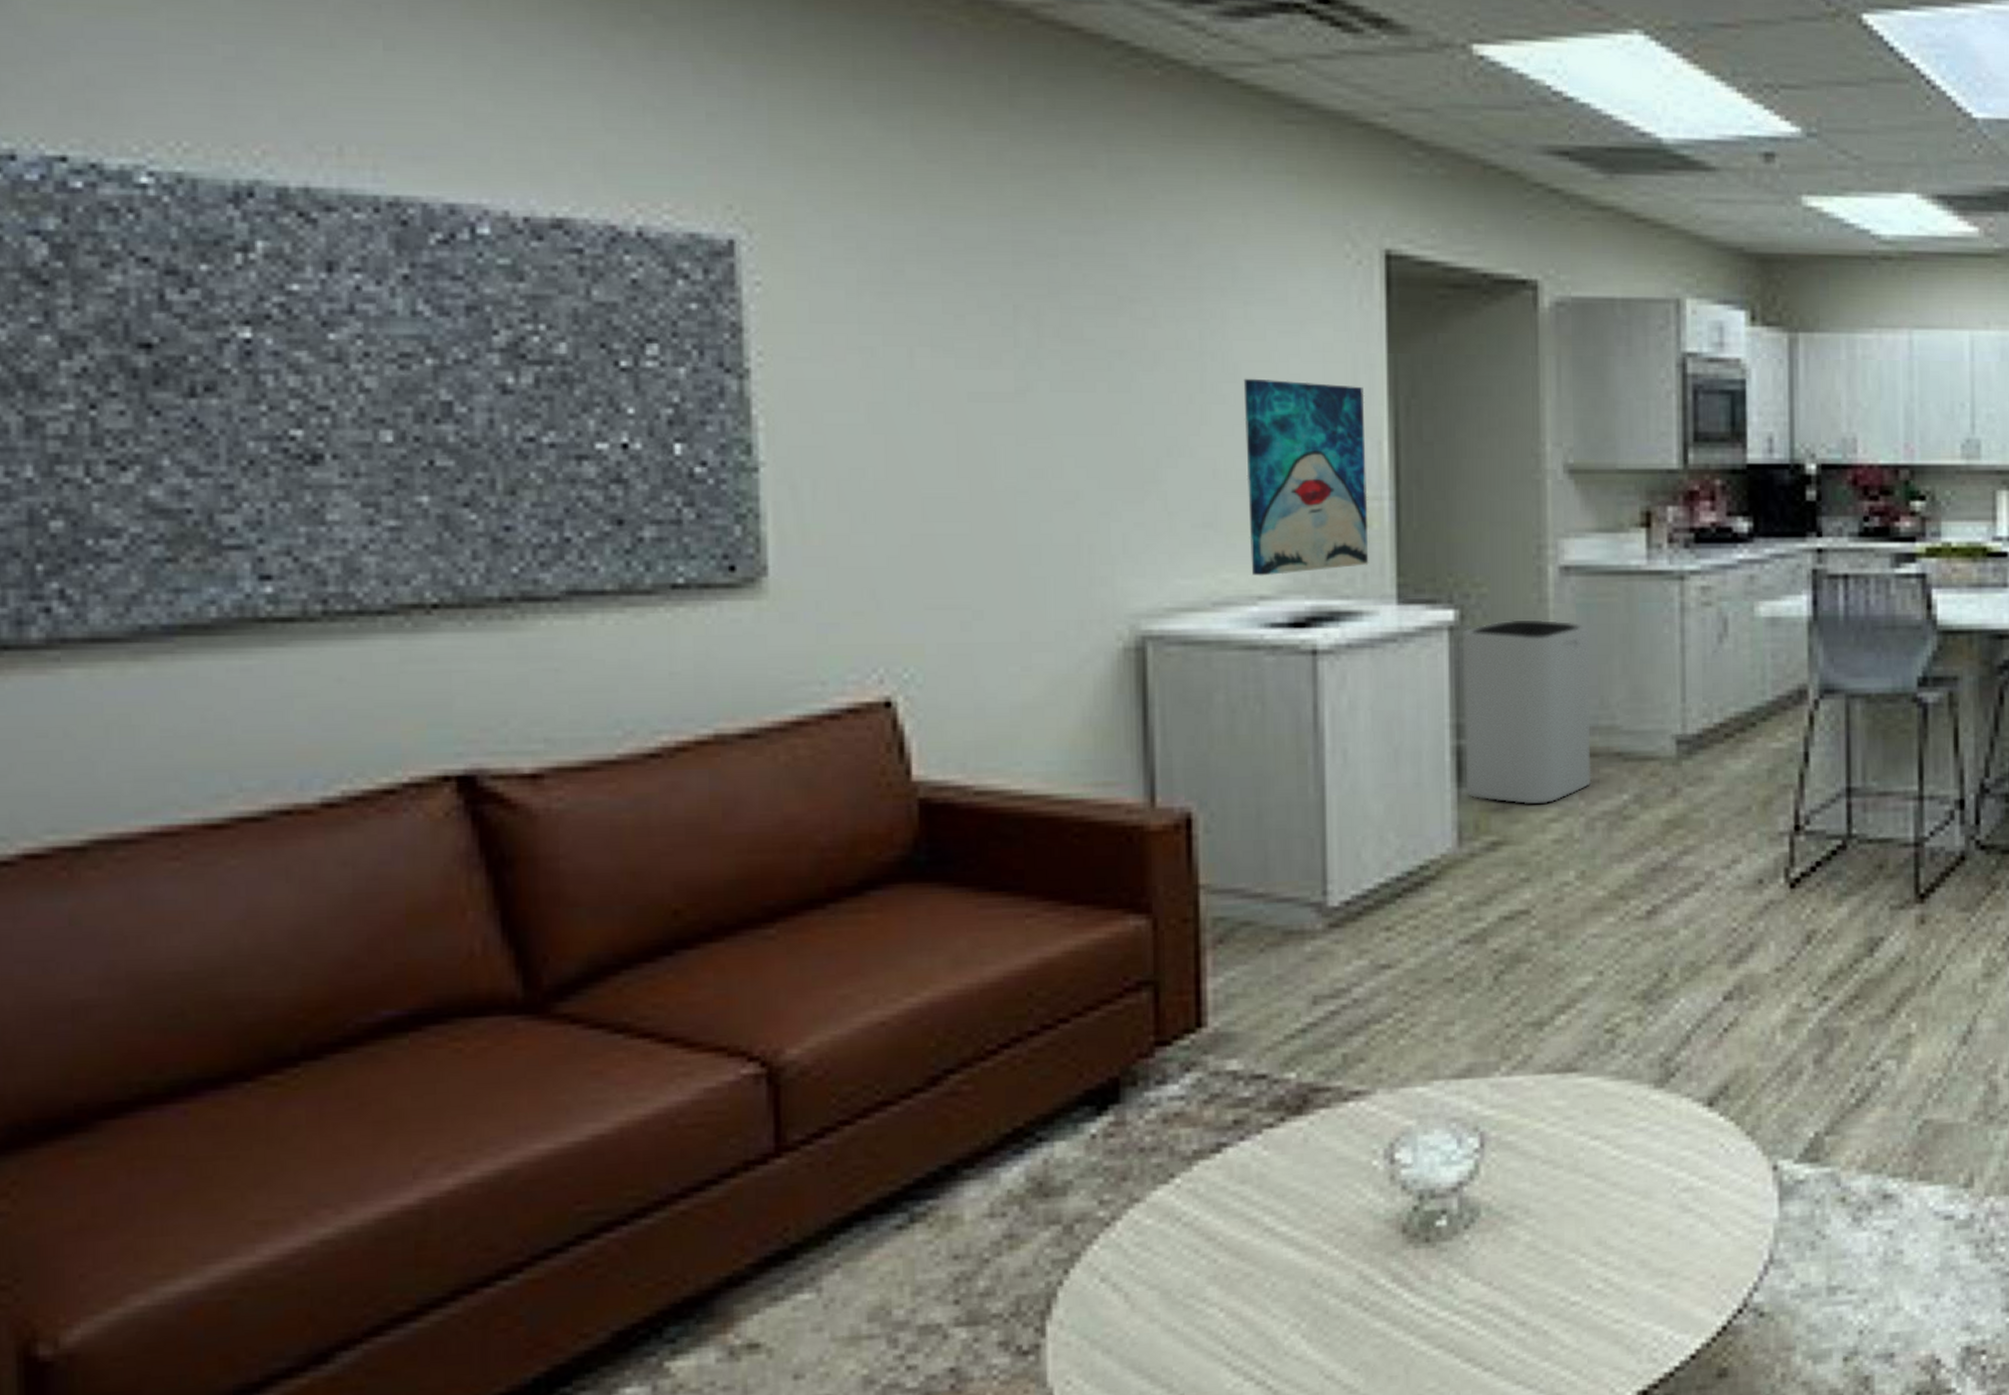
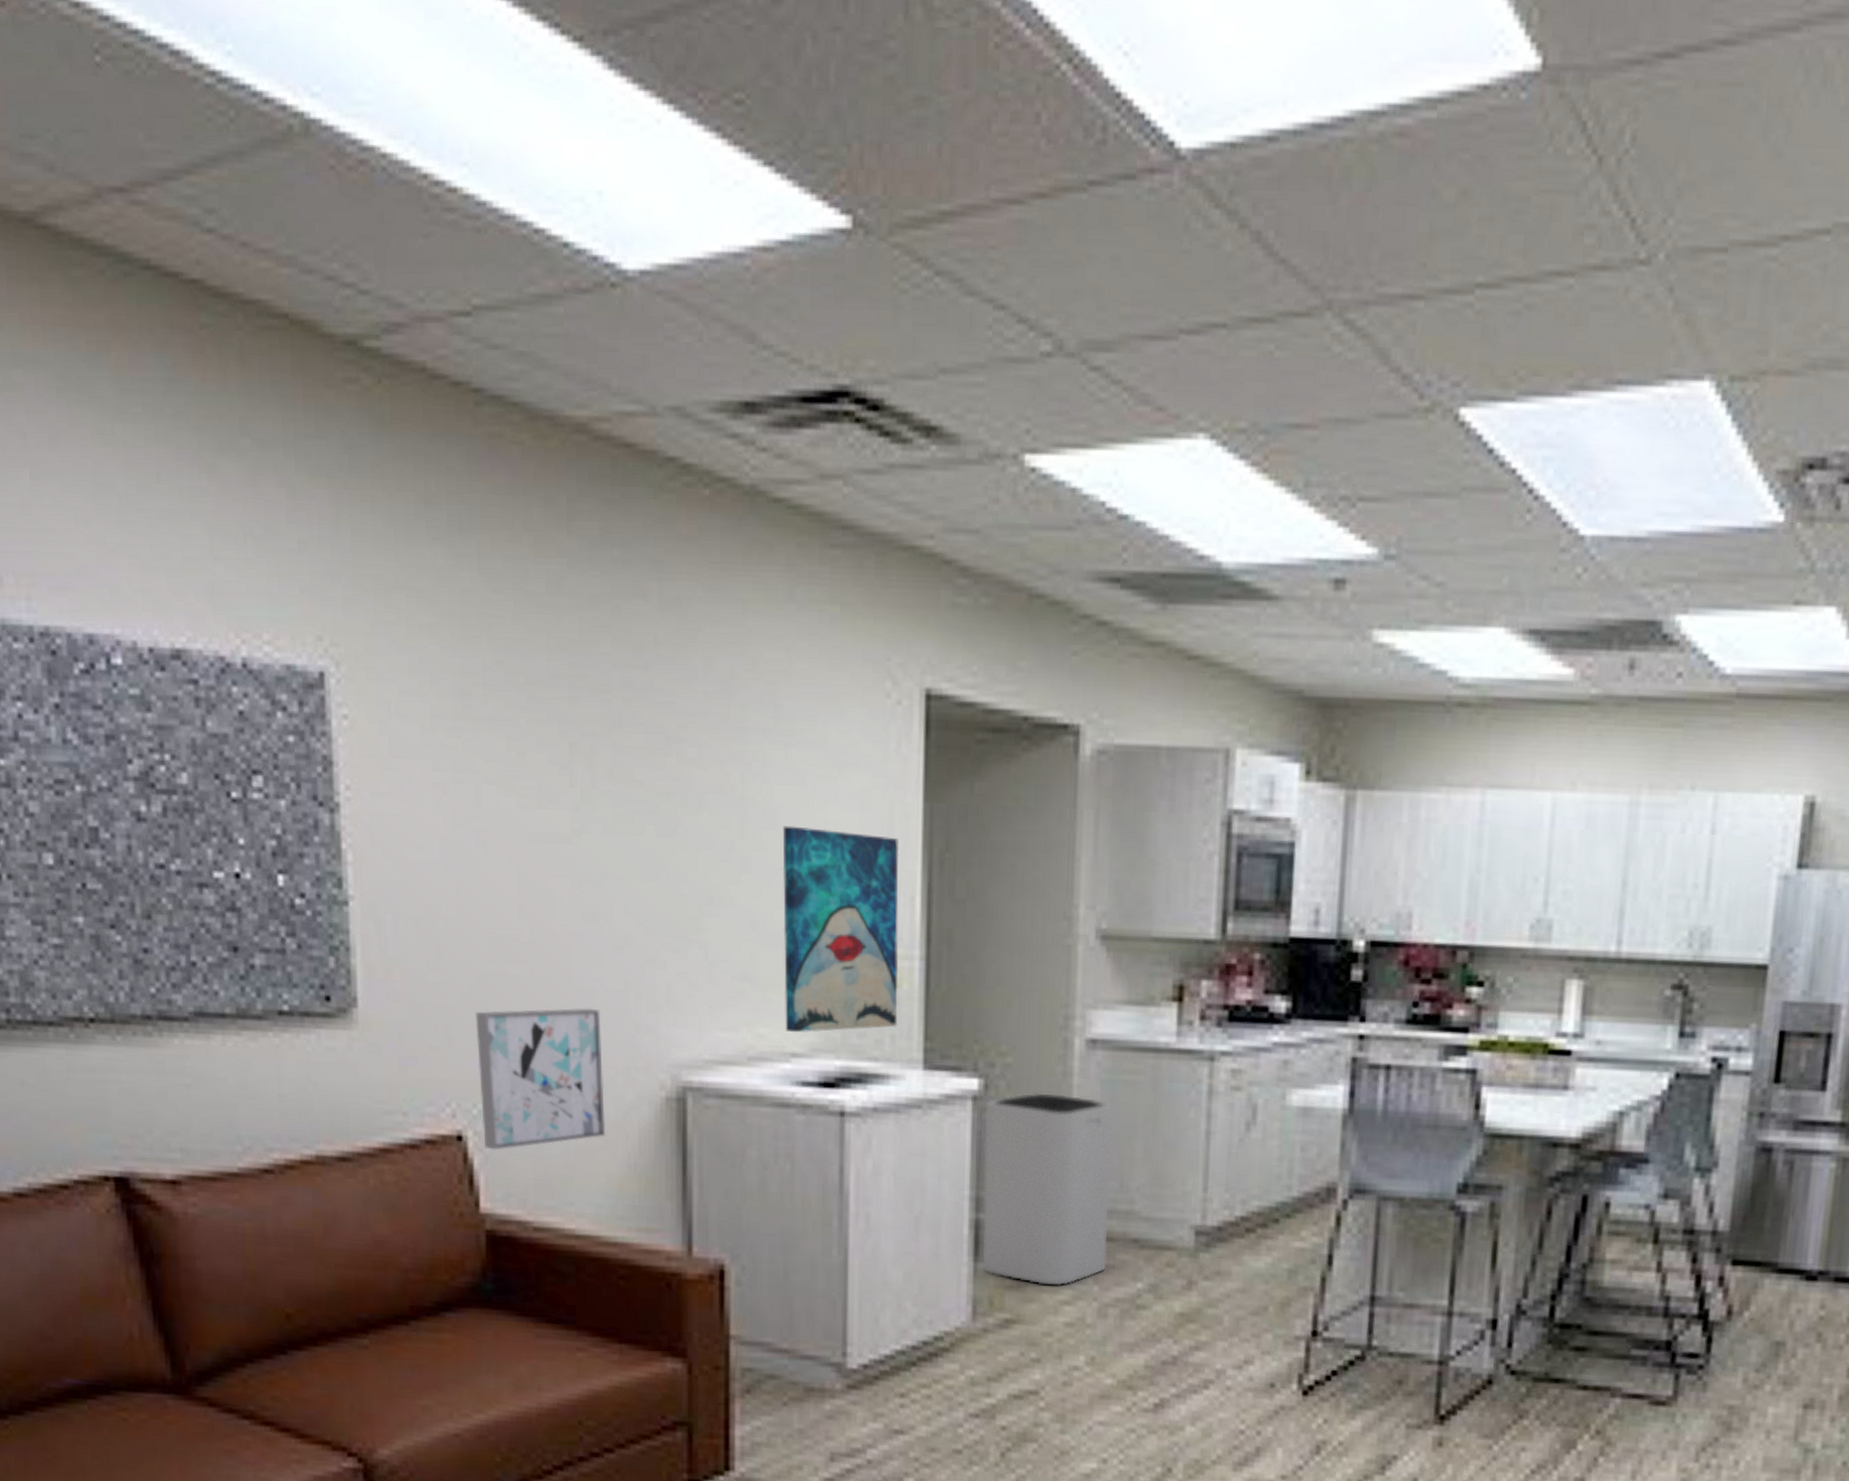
wall art: none [907,563,1056,714] -> present [475,1008,605,1150]

